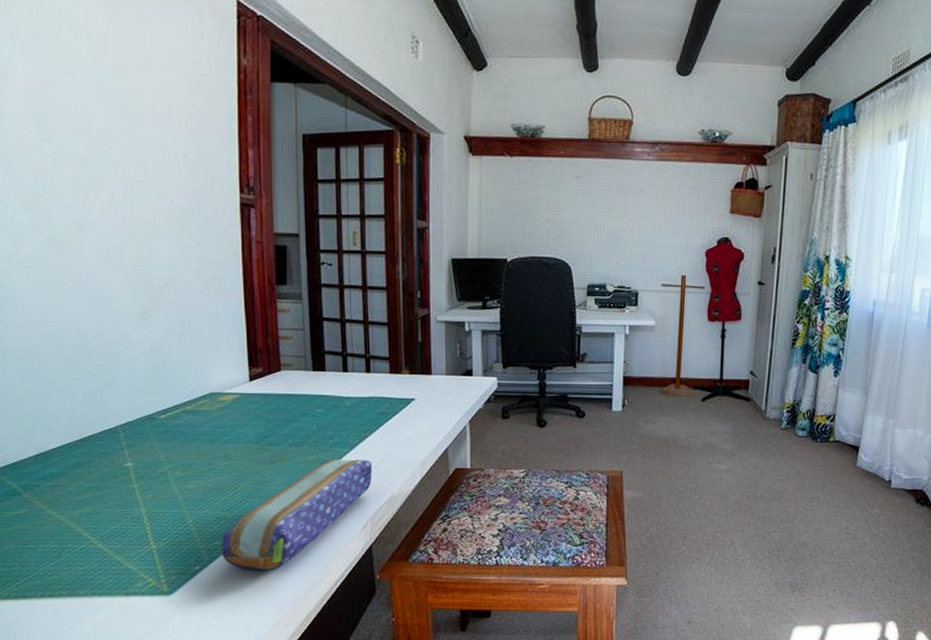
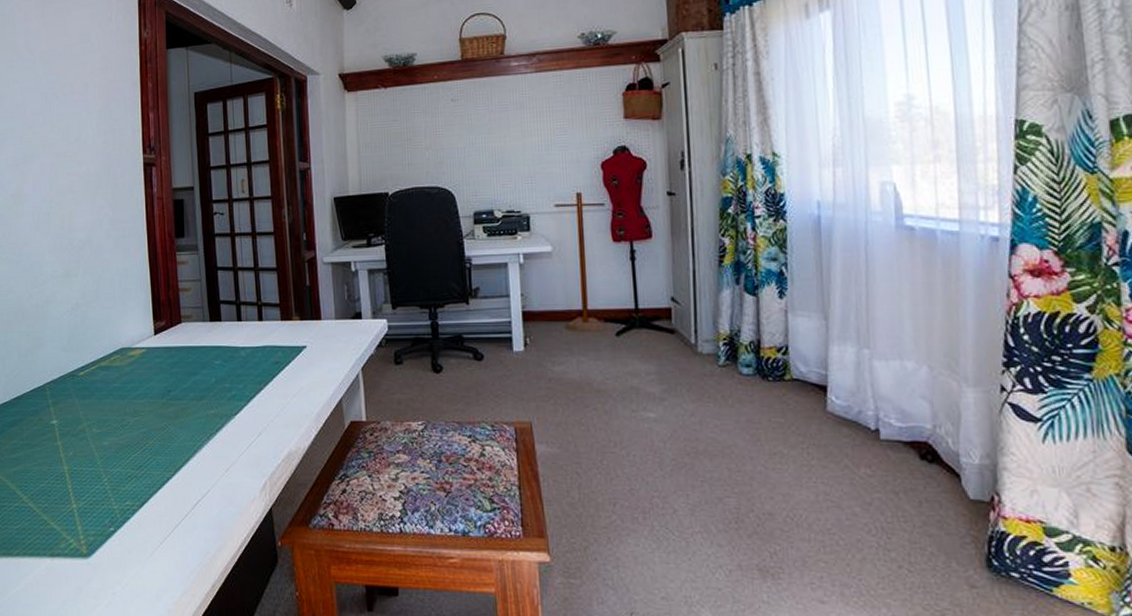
pencil case: present [221,459,372,571] -> none [132,413,269,534]

